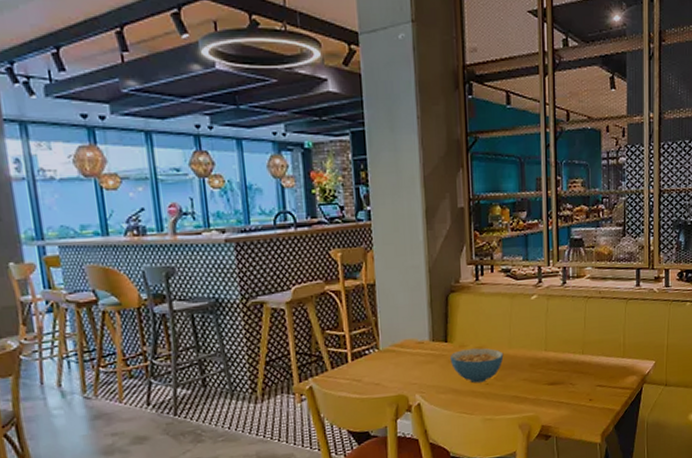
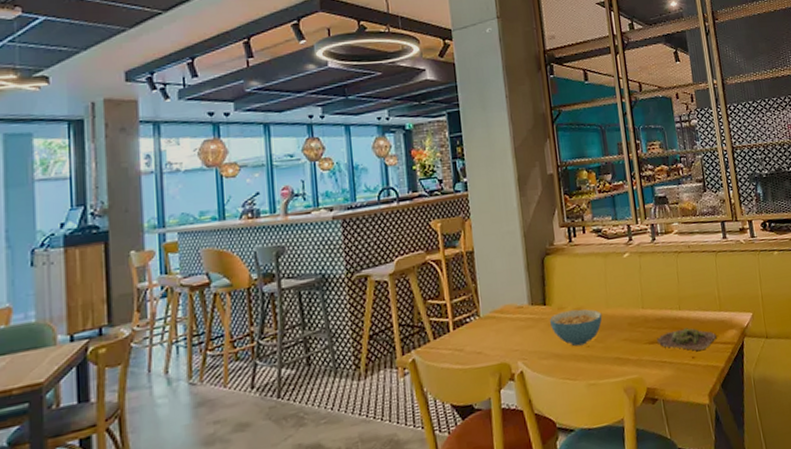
succulent plant: none [557,372,617,394] -> present [657,327,717,351]

